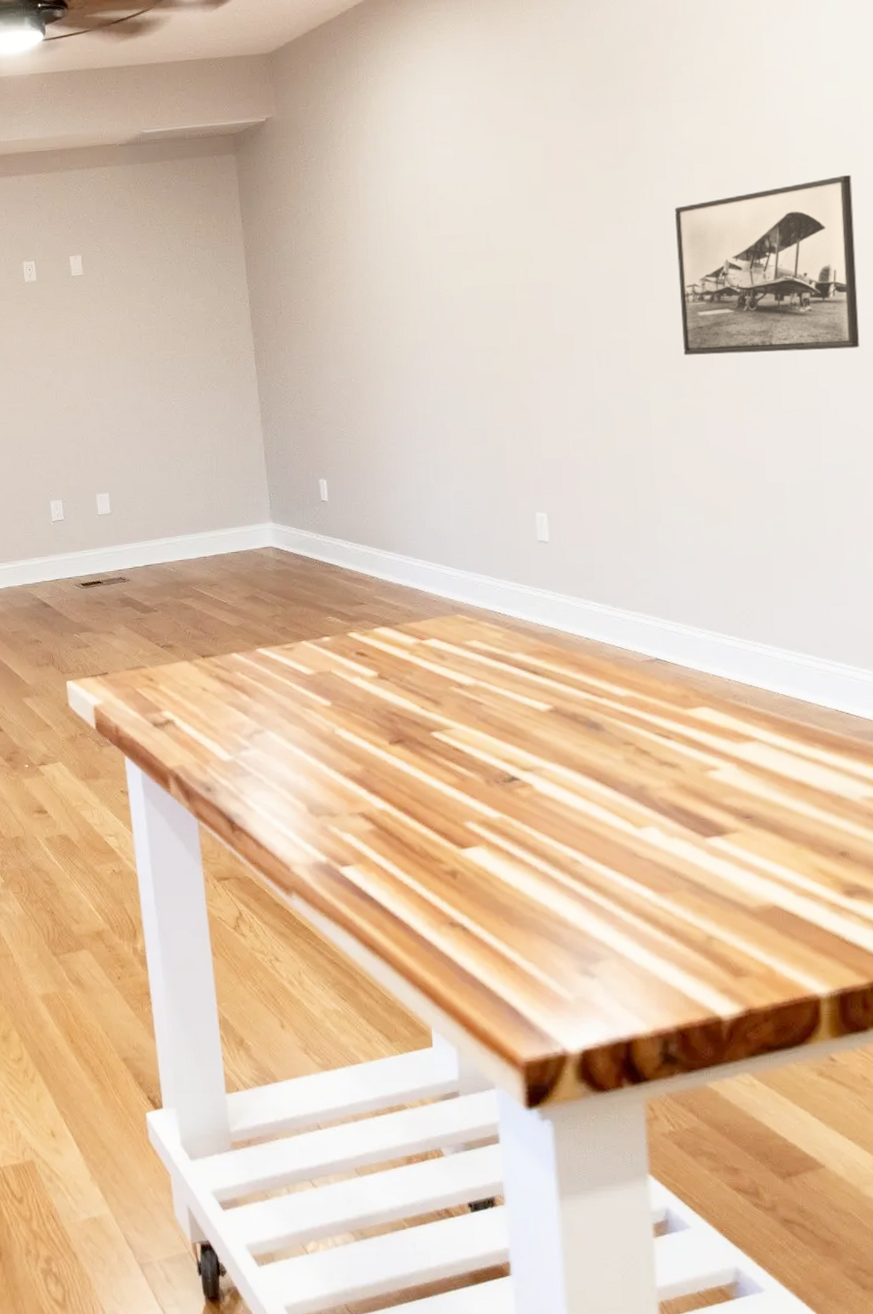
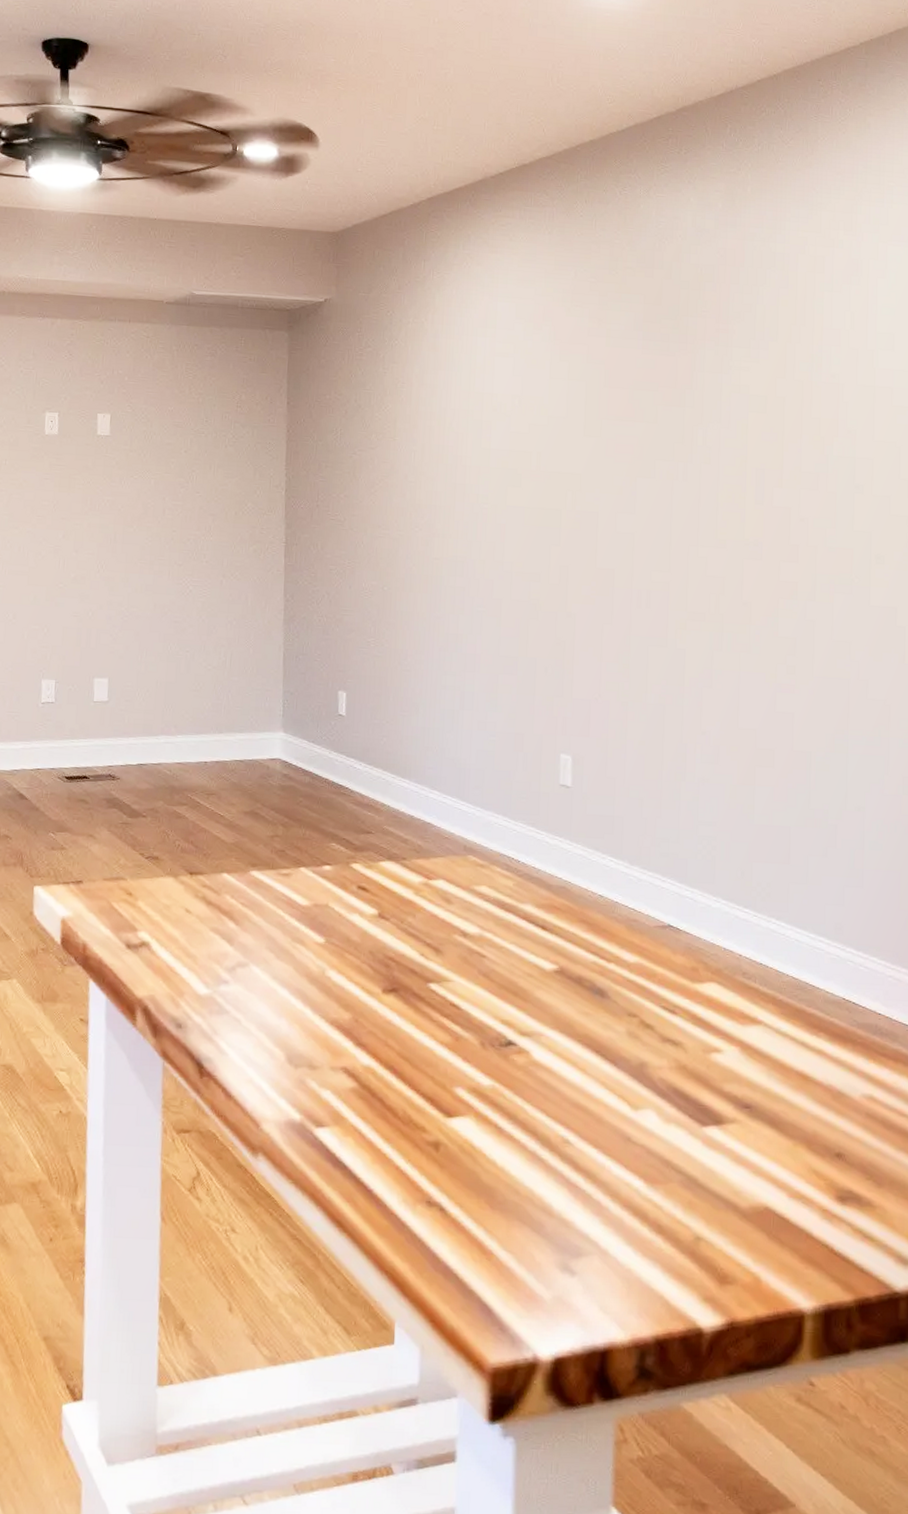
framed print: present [674,174,860,356] -> none [723,445,897,622]

